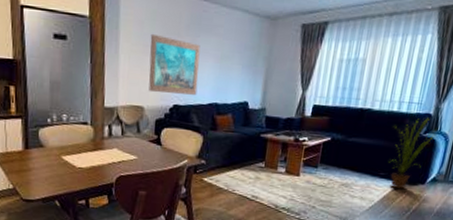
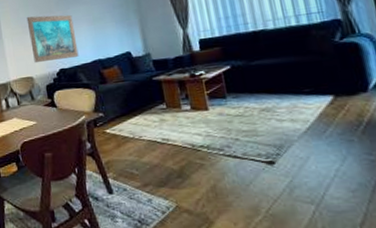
house plant: present [389,118,435,190] -> none [302,23,355,104]

